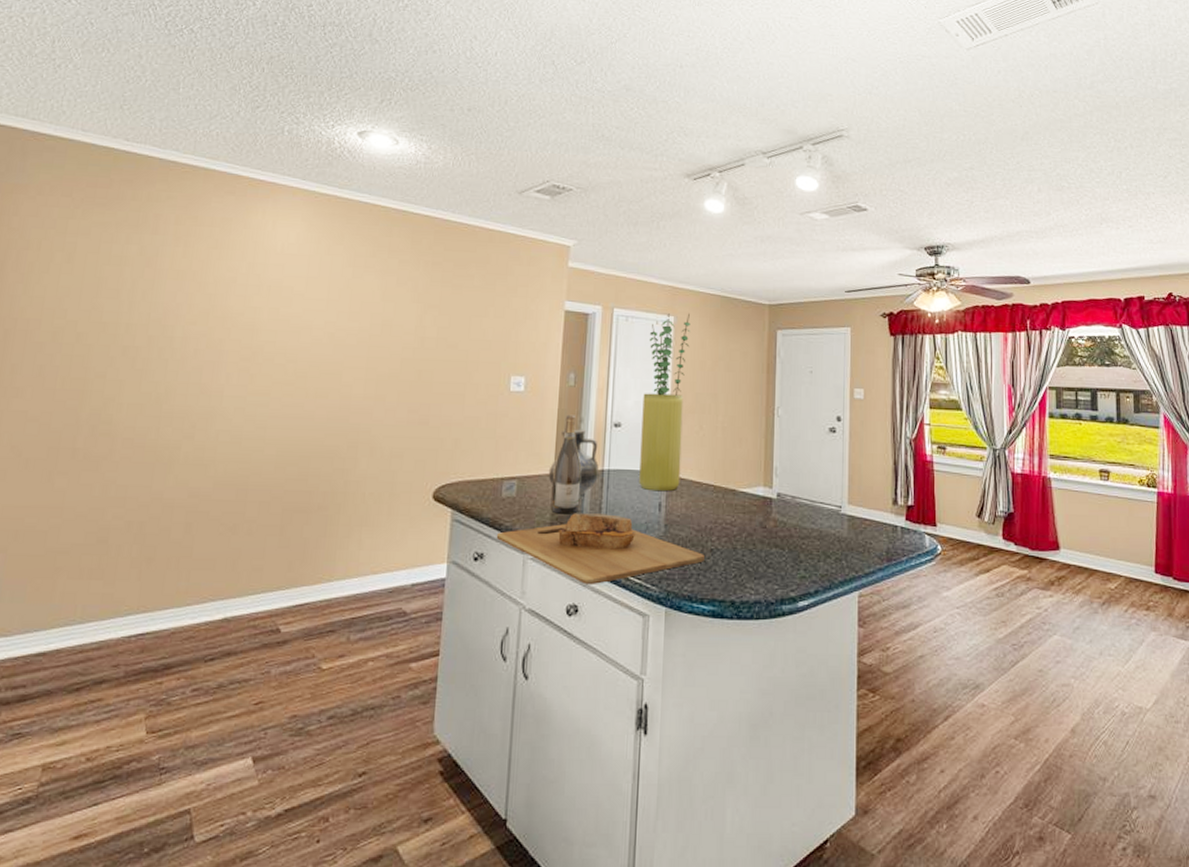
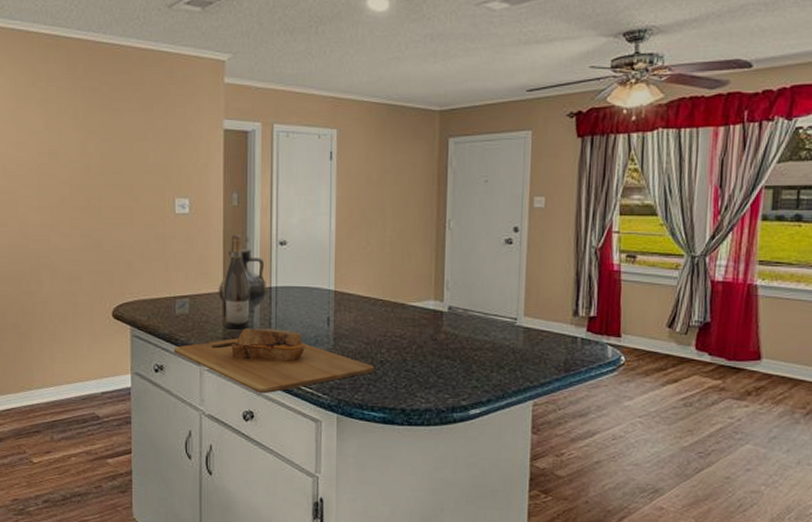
vase: present [639,313,691,492] -> none [307,125,355,307]

